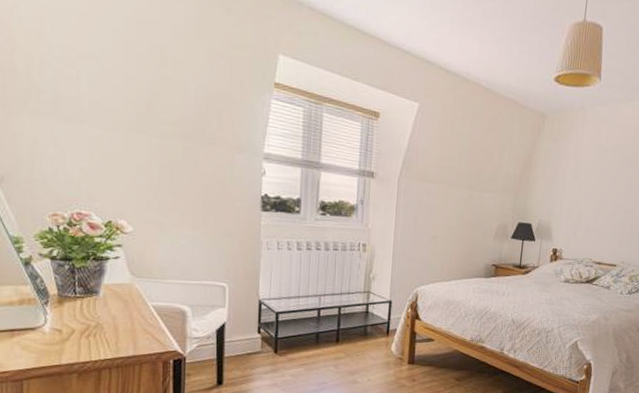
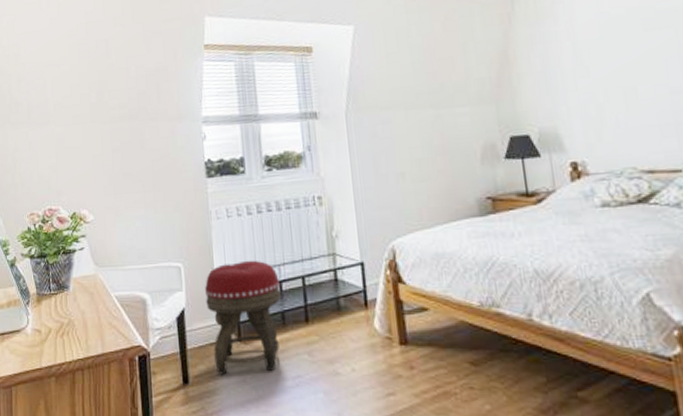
footstool: none [248,288,318,379] -> present [205,260,281,375]

